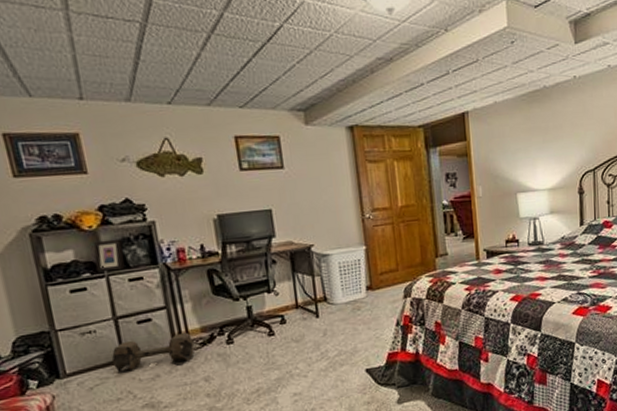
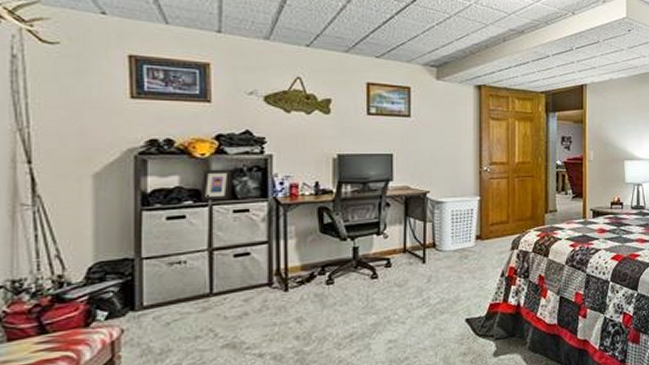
dumbbell: present [111,333,195,373] -> none [197,270,292,309]

